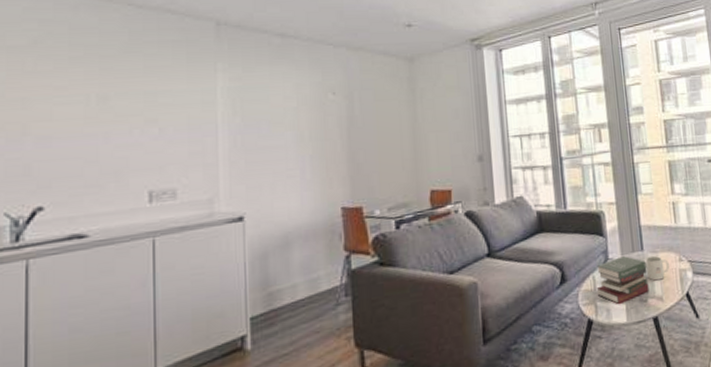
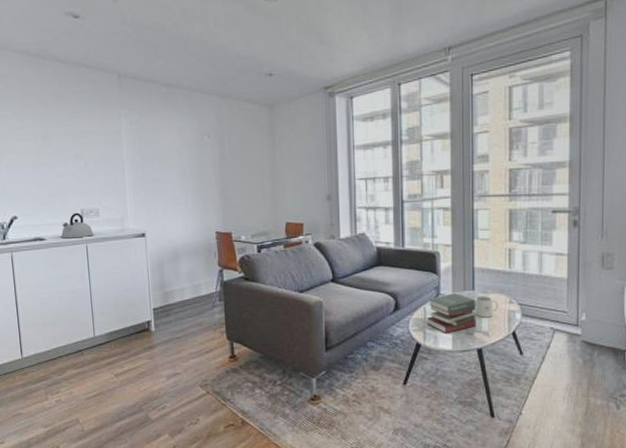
kettle: none [113,195,165,233] -> present [60,212,93,239]

